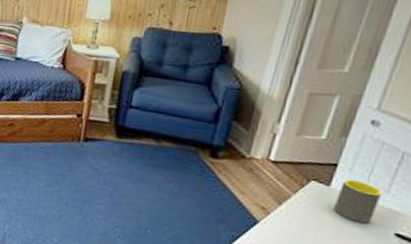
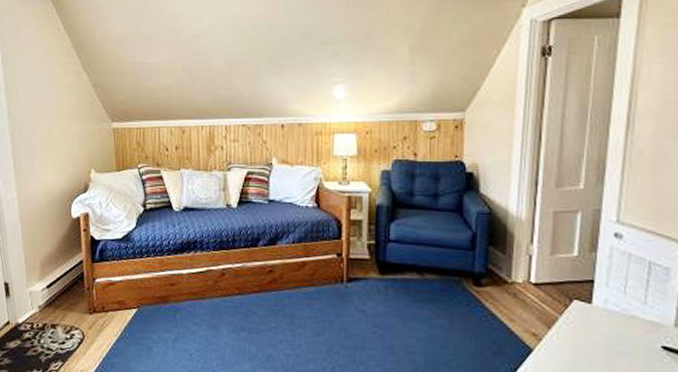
mug: present [332,179,383,224] -> none [599,294,641,339]

